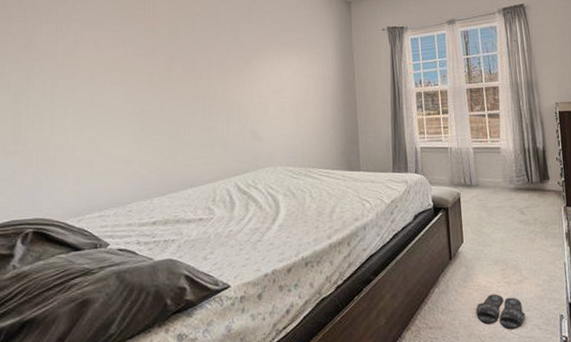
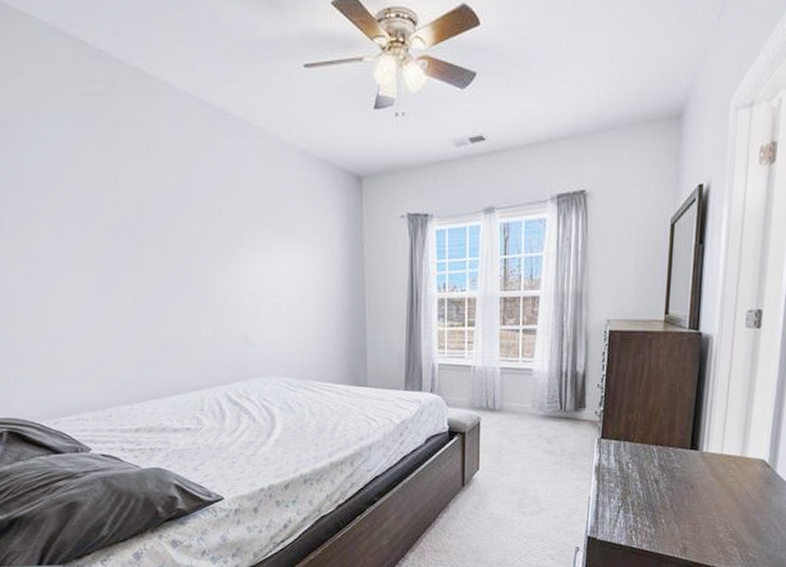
slippers: present [476,293,525,330] -> none [487,522,539,558]

